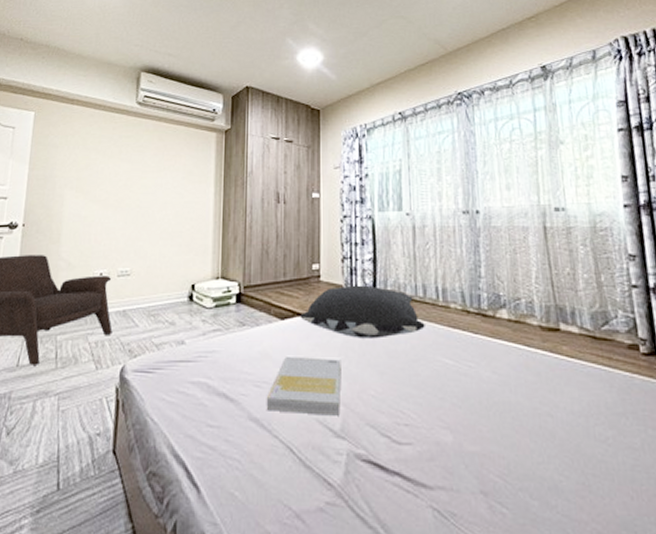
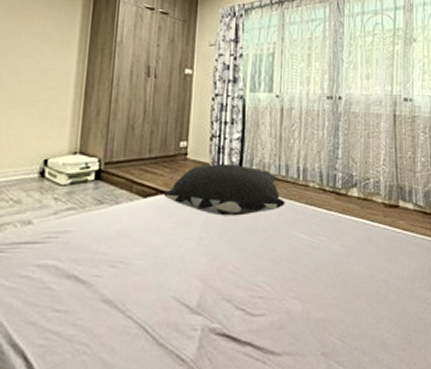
book: present [266,357,341,416] -> none [120,235,203,293]

